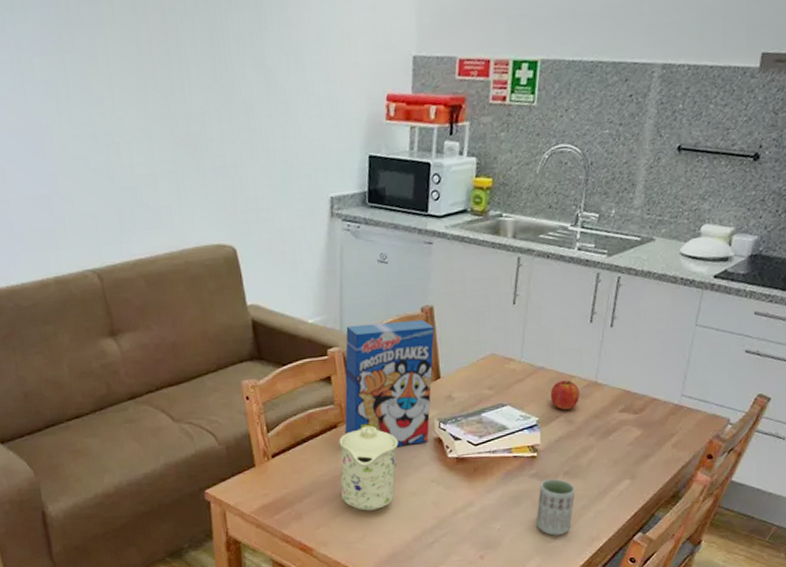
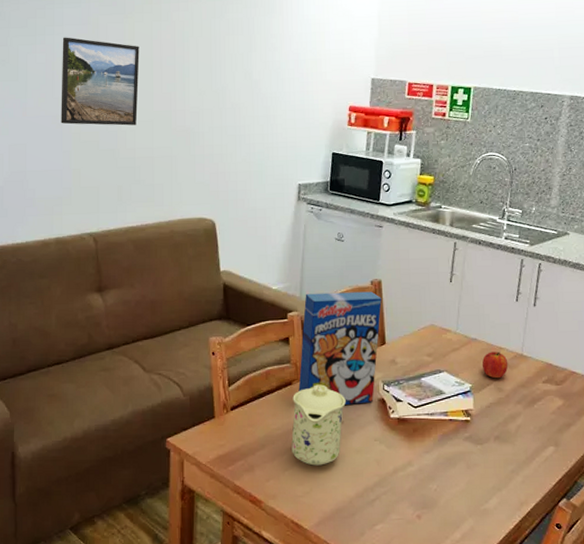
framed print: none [26,24,131,139] -> present [61,37,140,126]
cup: present [536,478,576,536] -> none [469,442,505,498]

